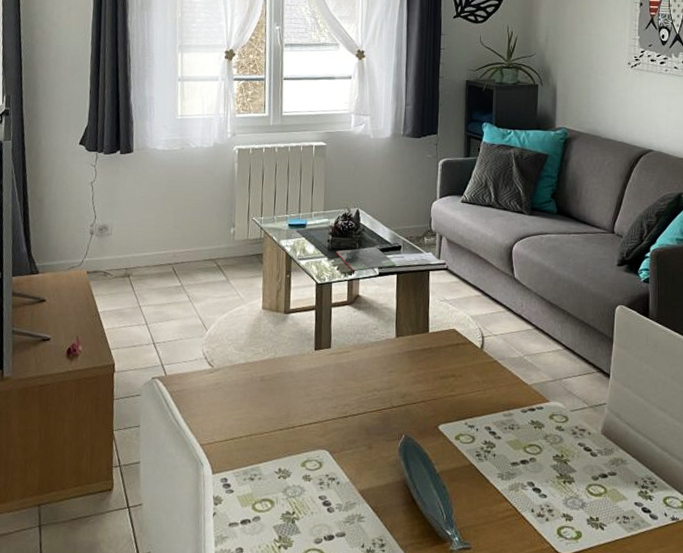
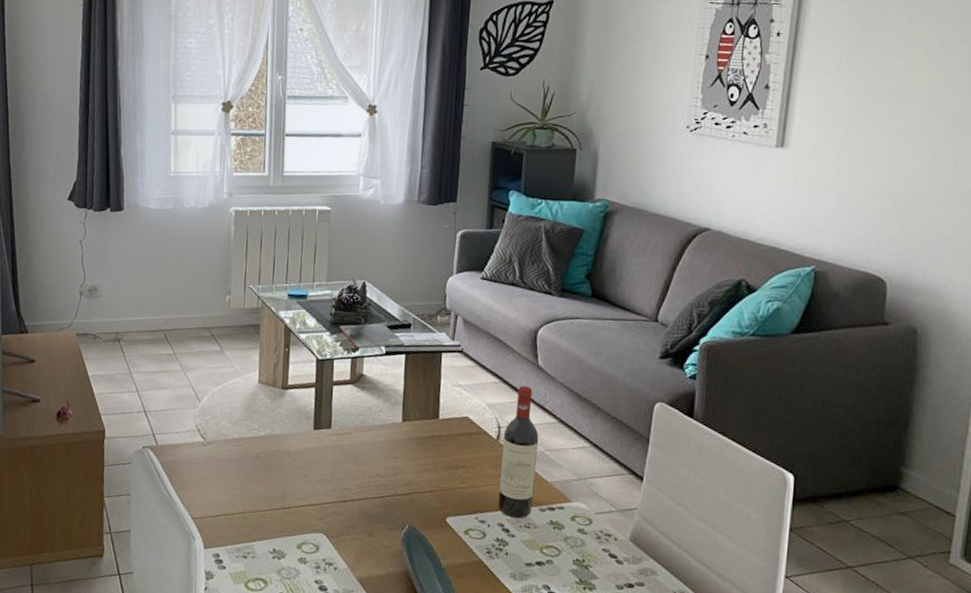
wine bottle: none [484,297,518,421] -> present [498,386,539,519]

